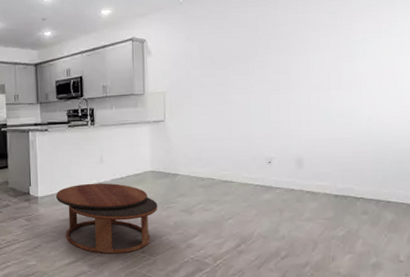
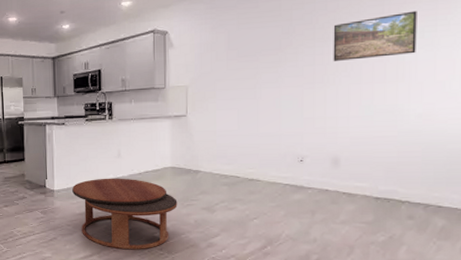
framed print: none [294,23,365,69] -> present [333,10,417,61]

